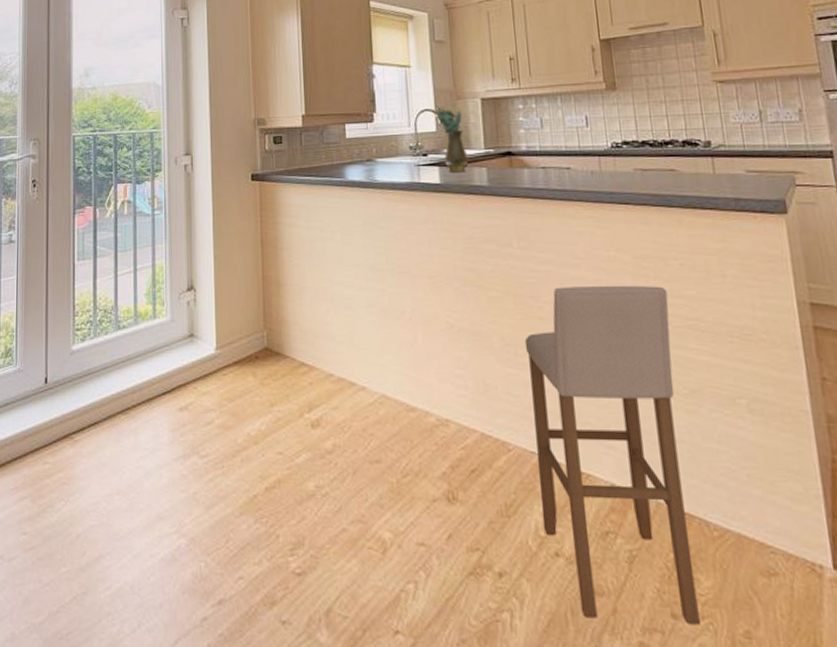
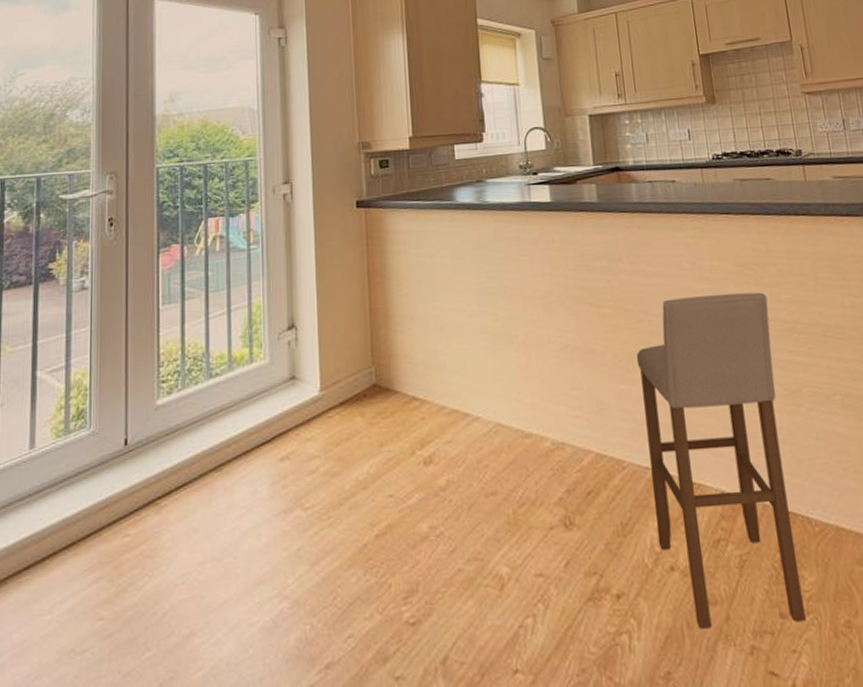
vase: present [436,106,468,172] -> none [545,123,578,190]

